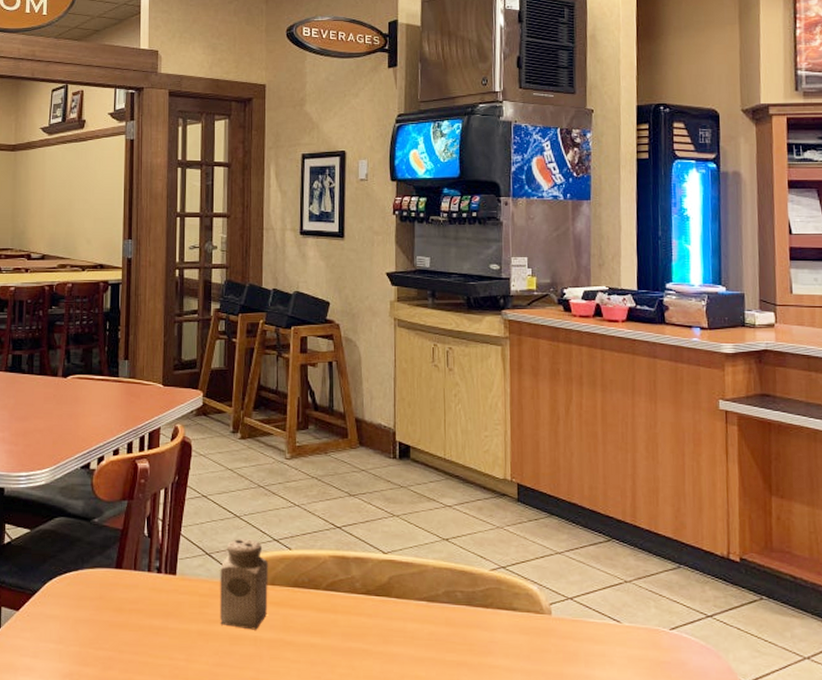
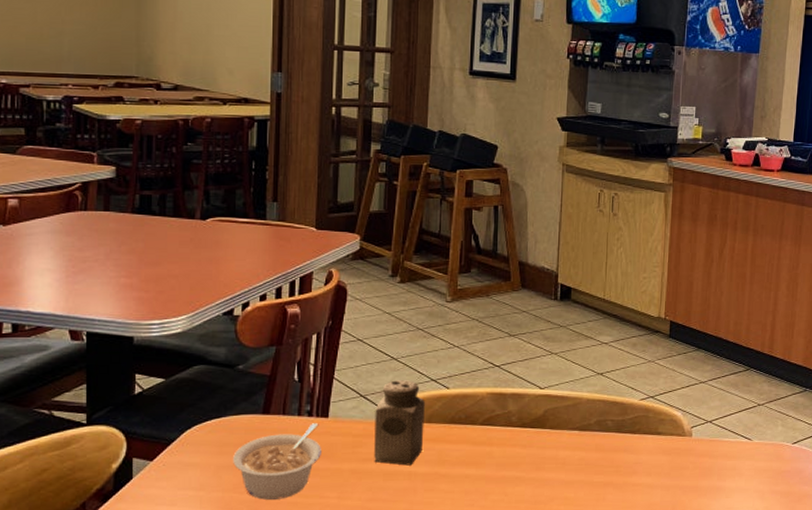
legume: none [89,580,171,658] -> present [233,423,323,500]

